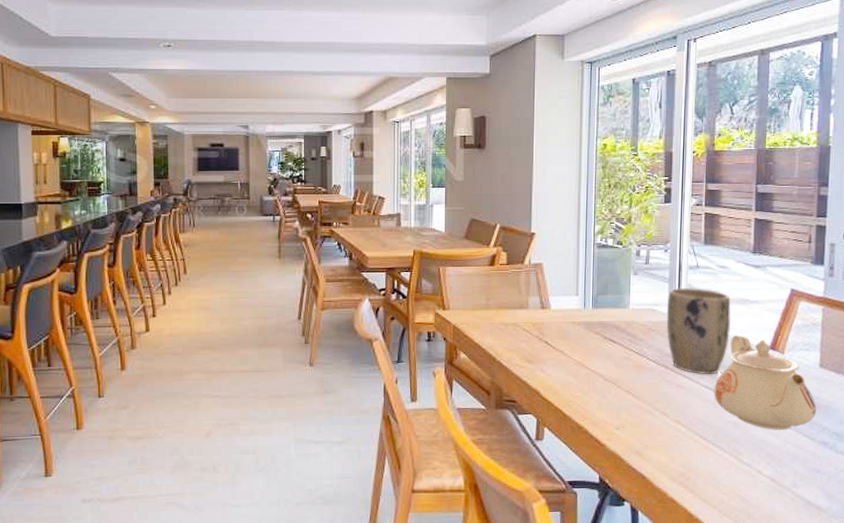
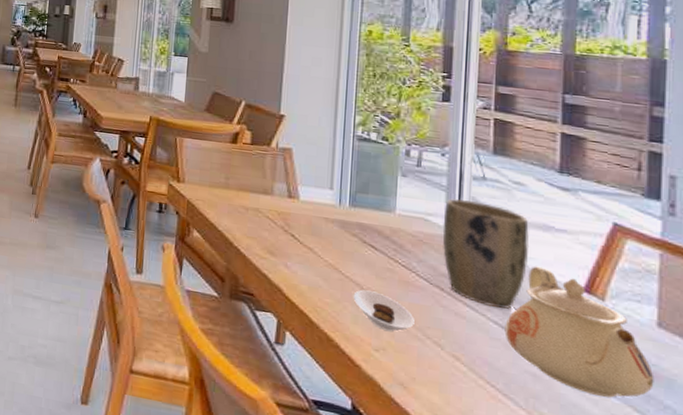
saucer: none [598,379,646,410] -> present [353,289,415,331]

